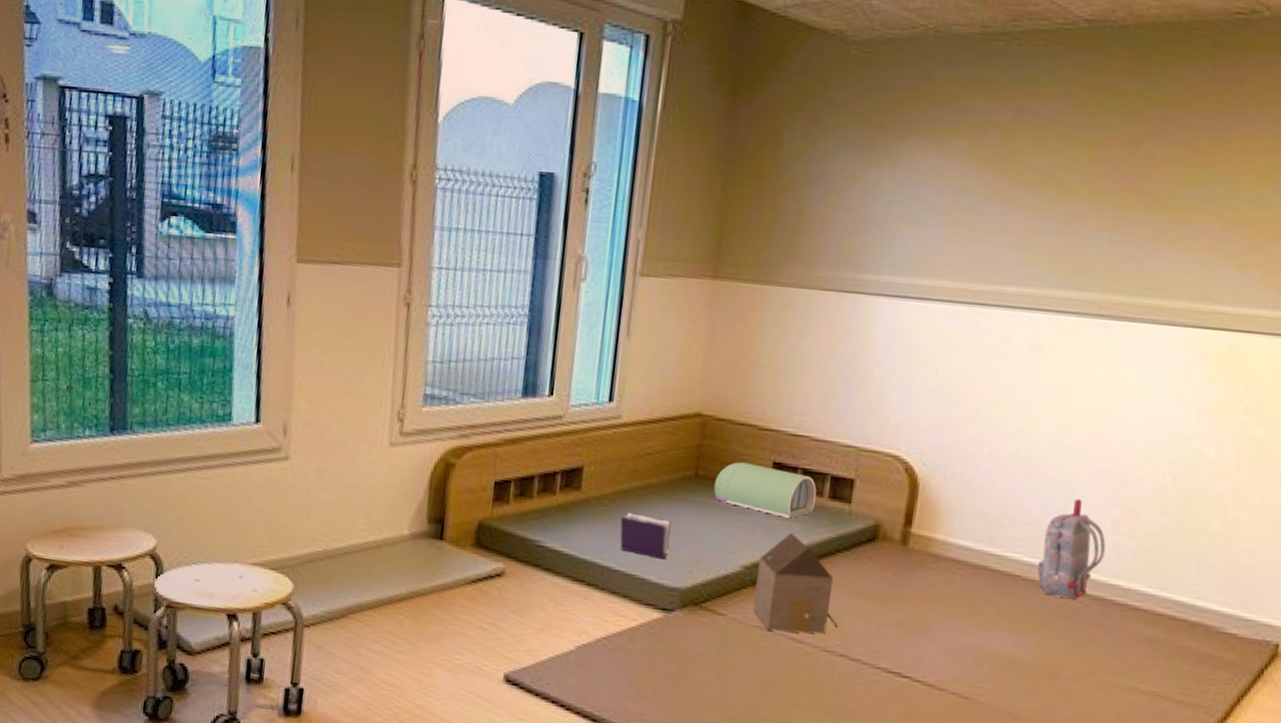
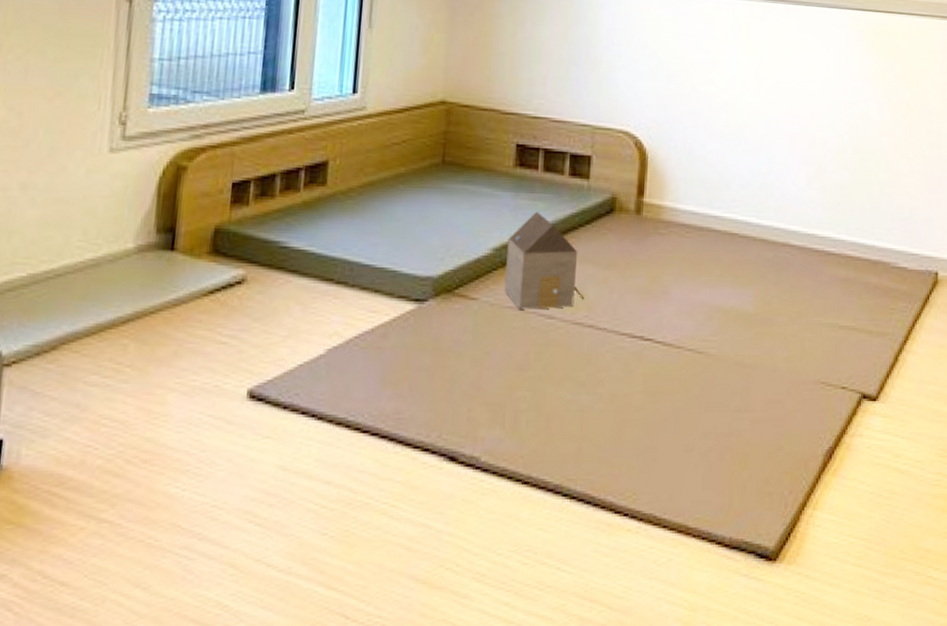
book: present [620,512,671,560] -> none [368,204,421,249]
cushion: present [713,462,817,518] -> none [461,146,558,198]
backpack: present [1037,499,1106,600] -> none [750,161,803,251]

